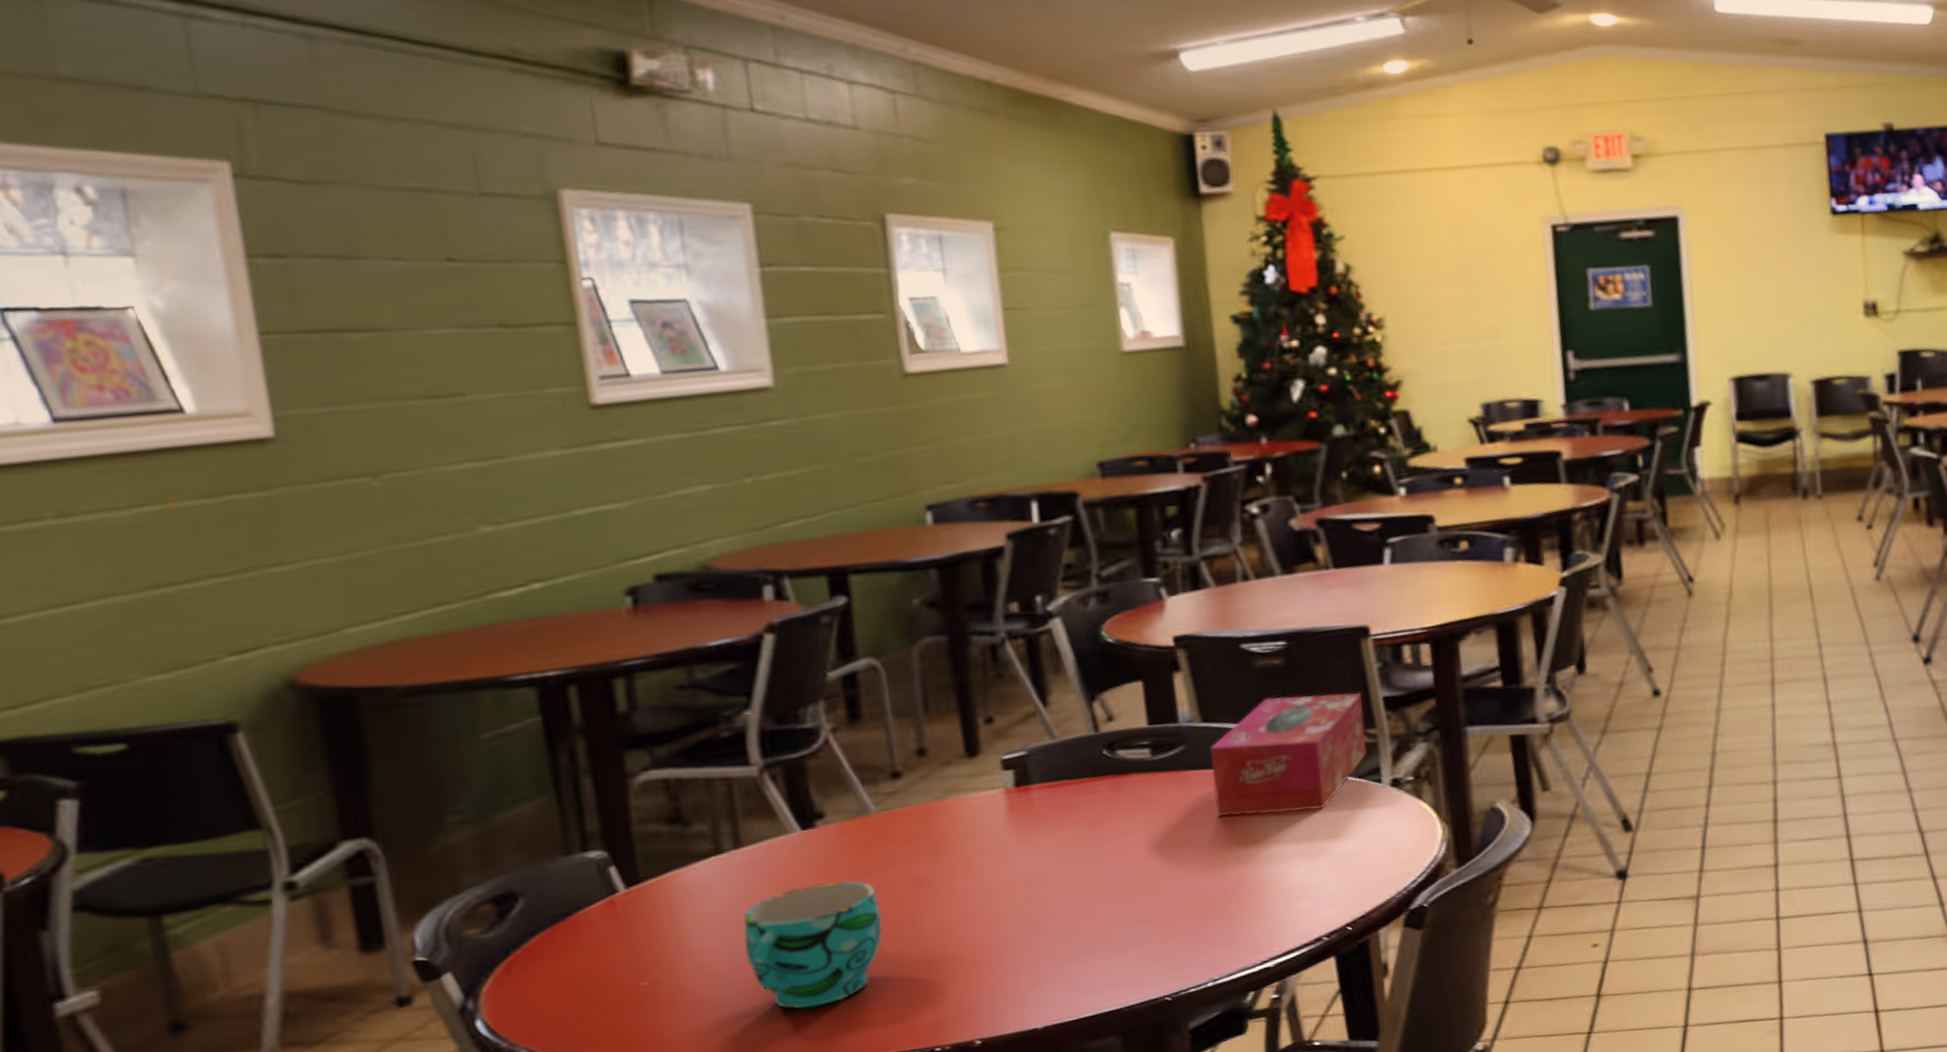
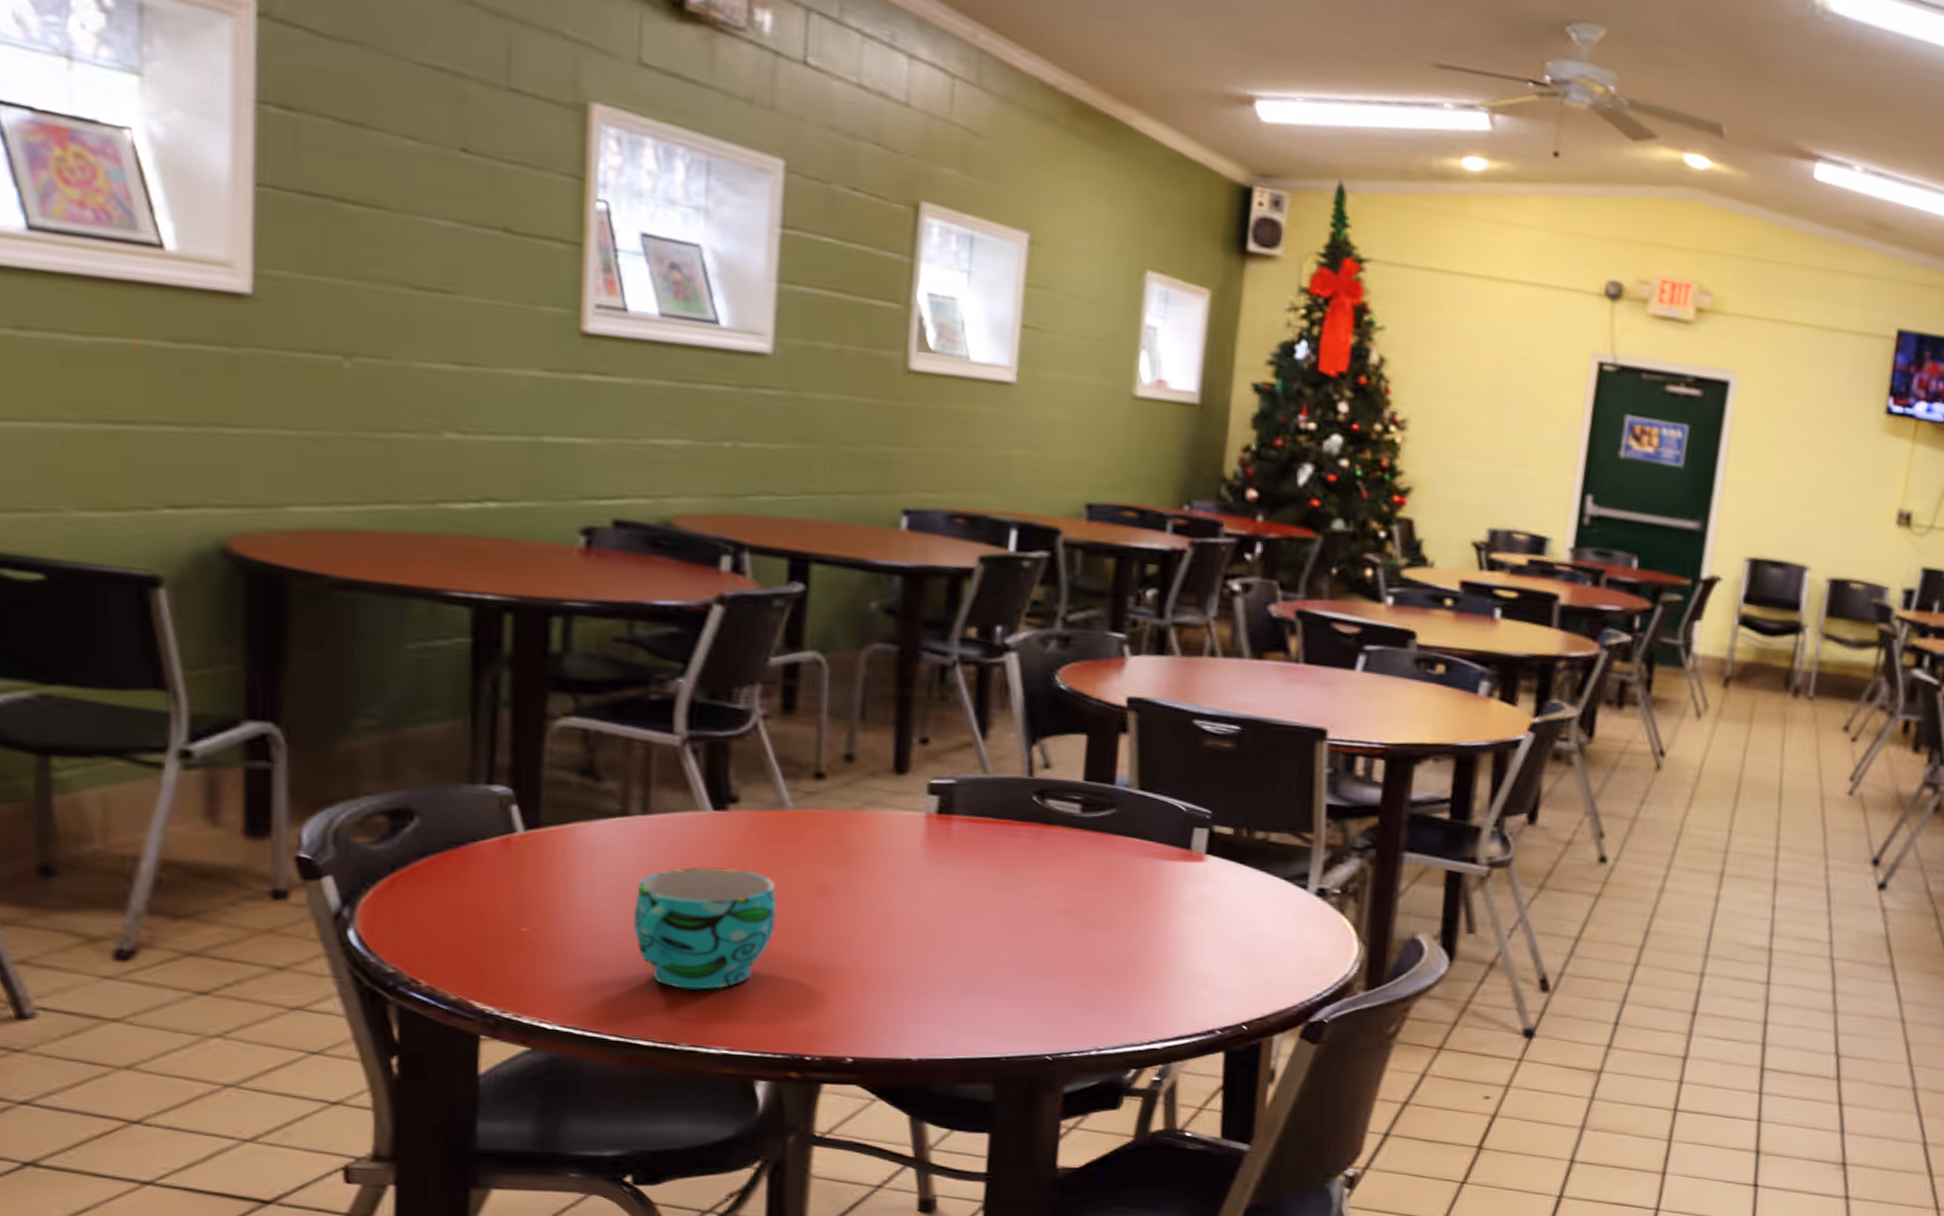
tissue box: present [1209,692,1368,817] -> none [1135,779,1305,903]

